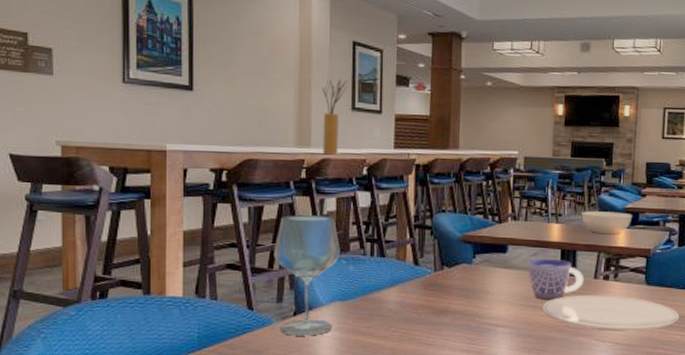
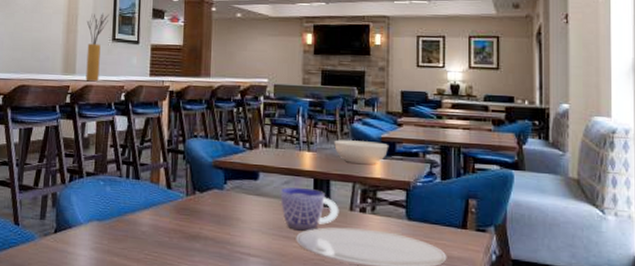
wine glass: present [274,214,341,336] -> none [39,137,99,254]

